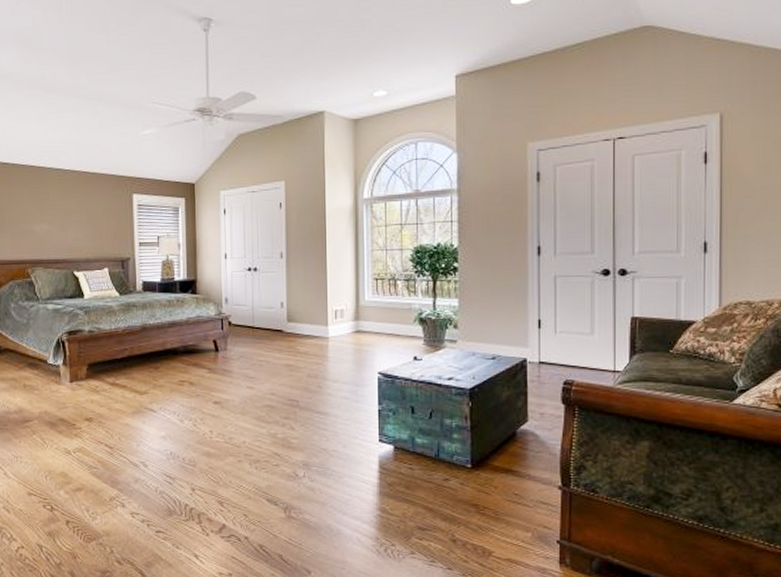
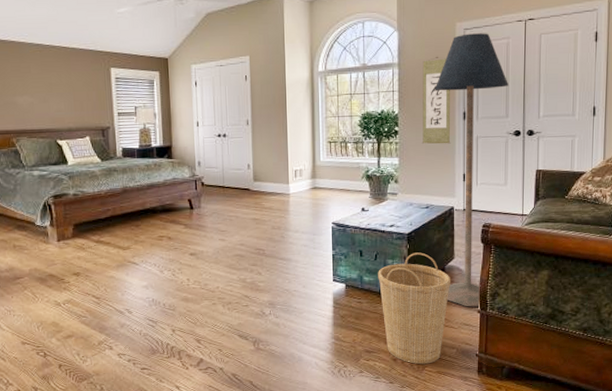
basket: none [433,412,525,549] -> present [378,252,451,365]
wall scroll: none [487,182,523,284] -> present [422,57,451,144]
floor lamp: none [502,154,594,482] -> present [434,33,508,307]

